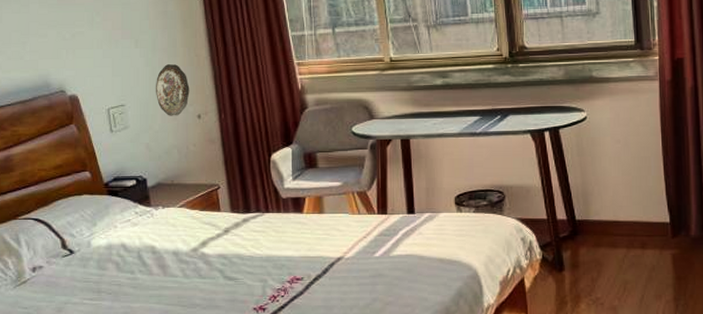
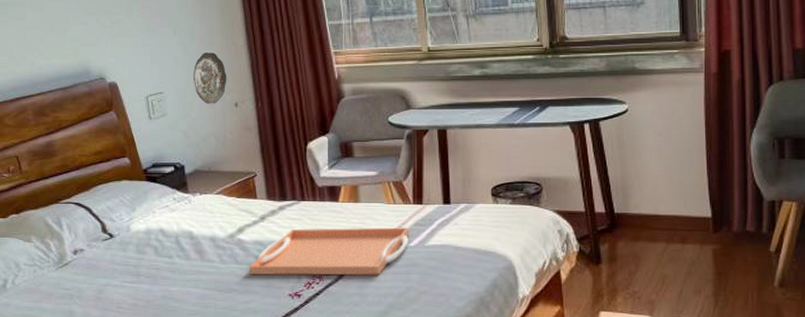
serving tray: none [213,238,374,288] -> present [249,227,410,275]

